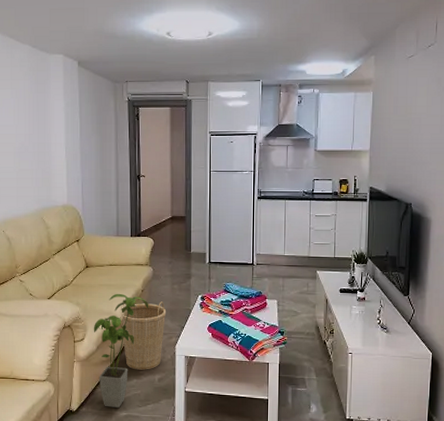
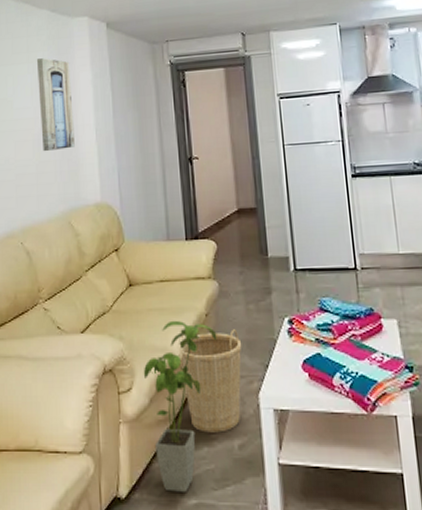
wall art: none [18,86,48,162] -> present [36,58,75,152]

